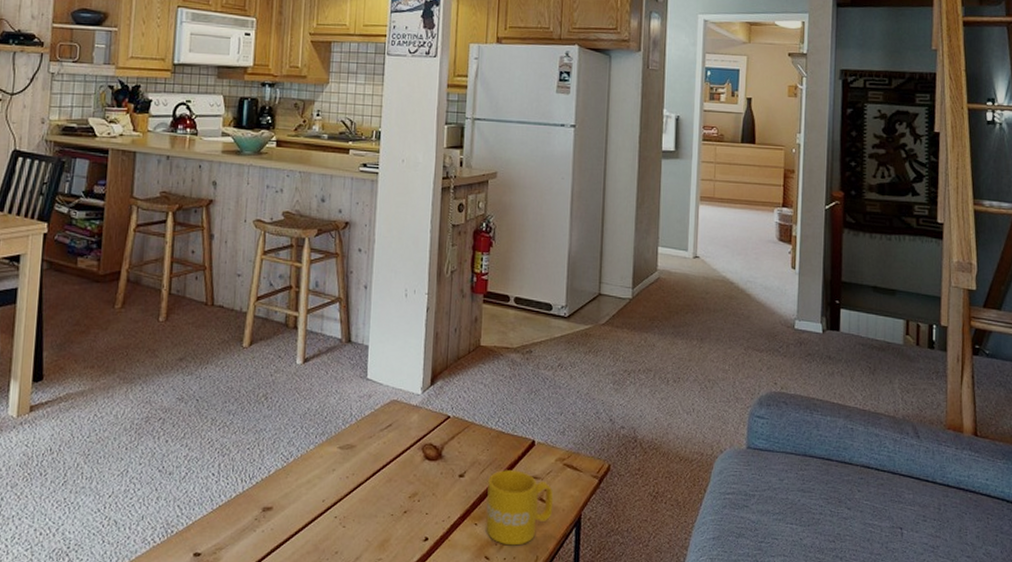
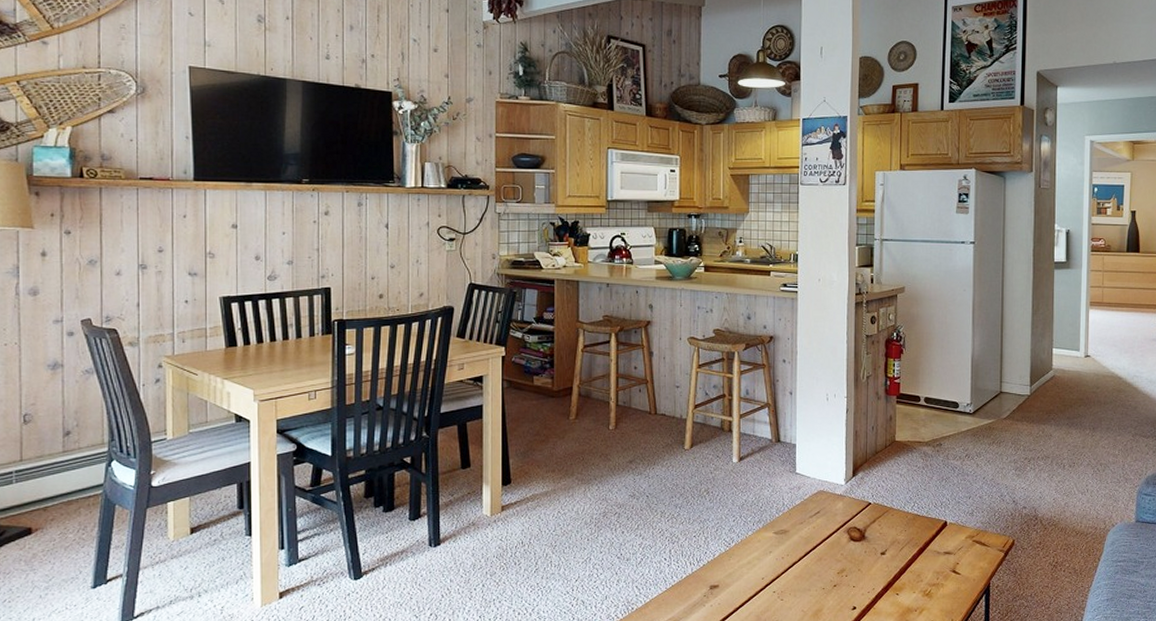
mug: present [486,470,554,546] -> none [906,547,965,611]

